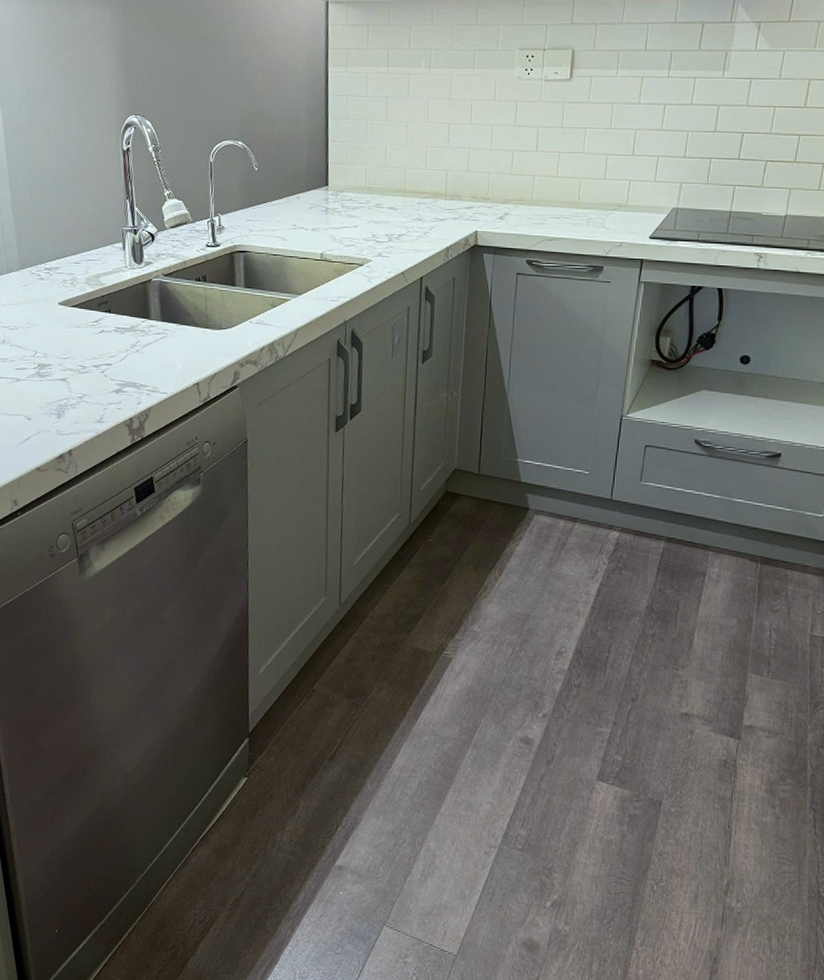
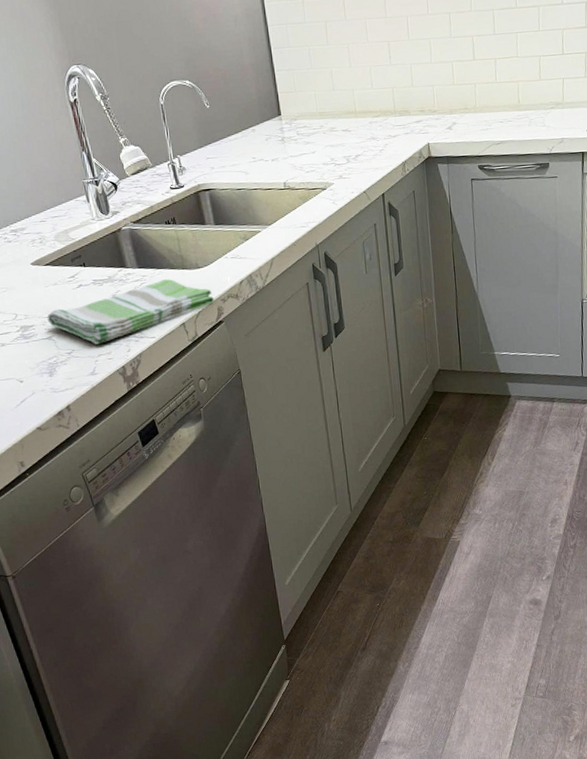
dish towel: none [65,336,232,392] -> present [47,279,214,344]

